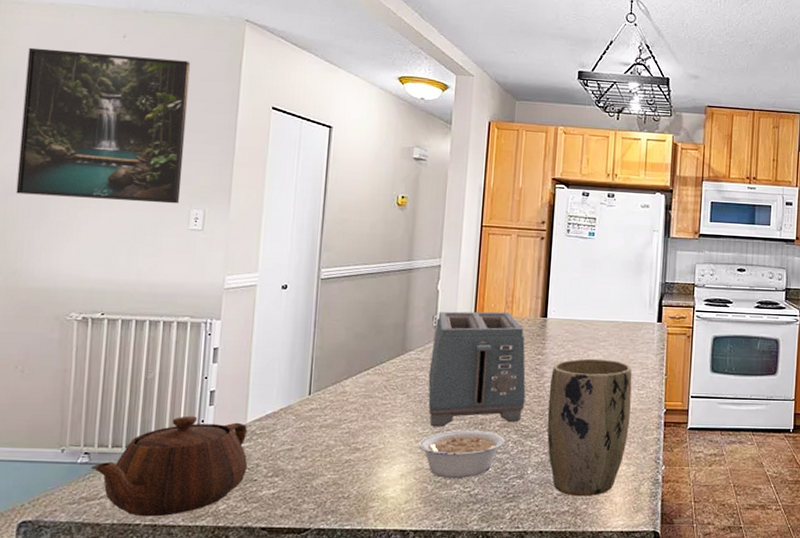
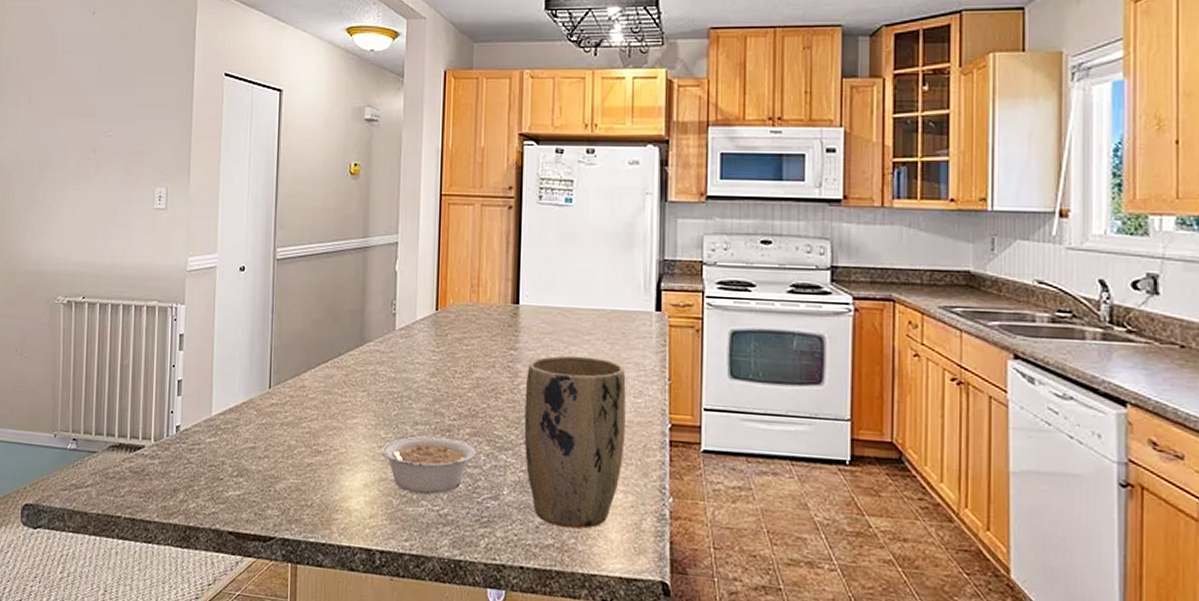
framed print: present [16,47,191,204] -> none [12,32,151,183]
teapot: present [91,415,247,517] -> none [79,405,213,511]
toaster: present [428,311,526,427] -> none [389,296,498,432]

